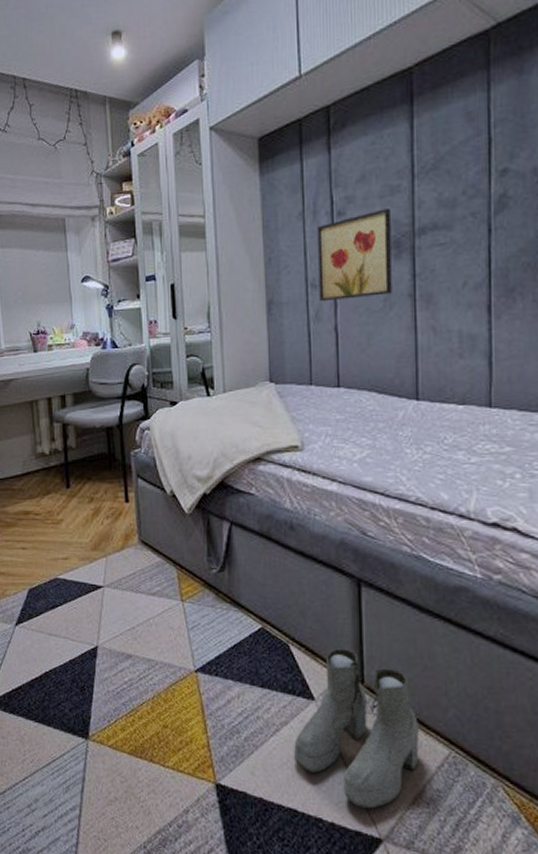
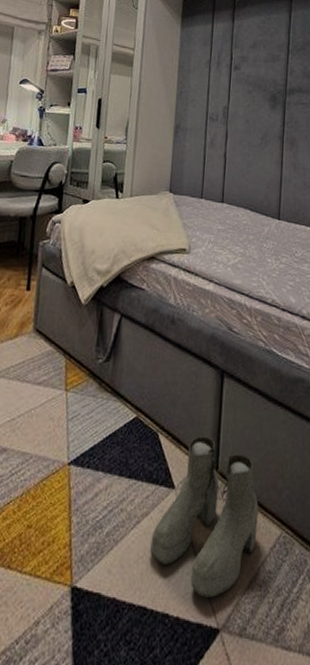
wall art: present [316,208,392,302] -> none [215,70,271,135]

